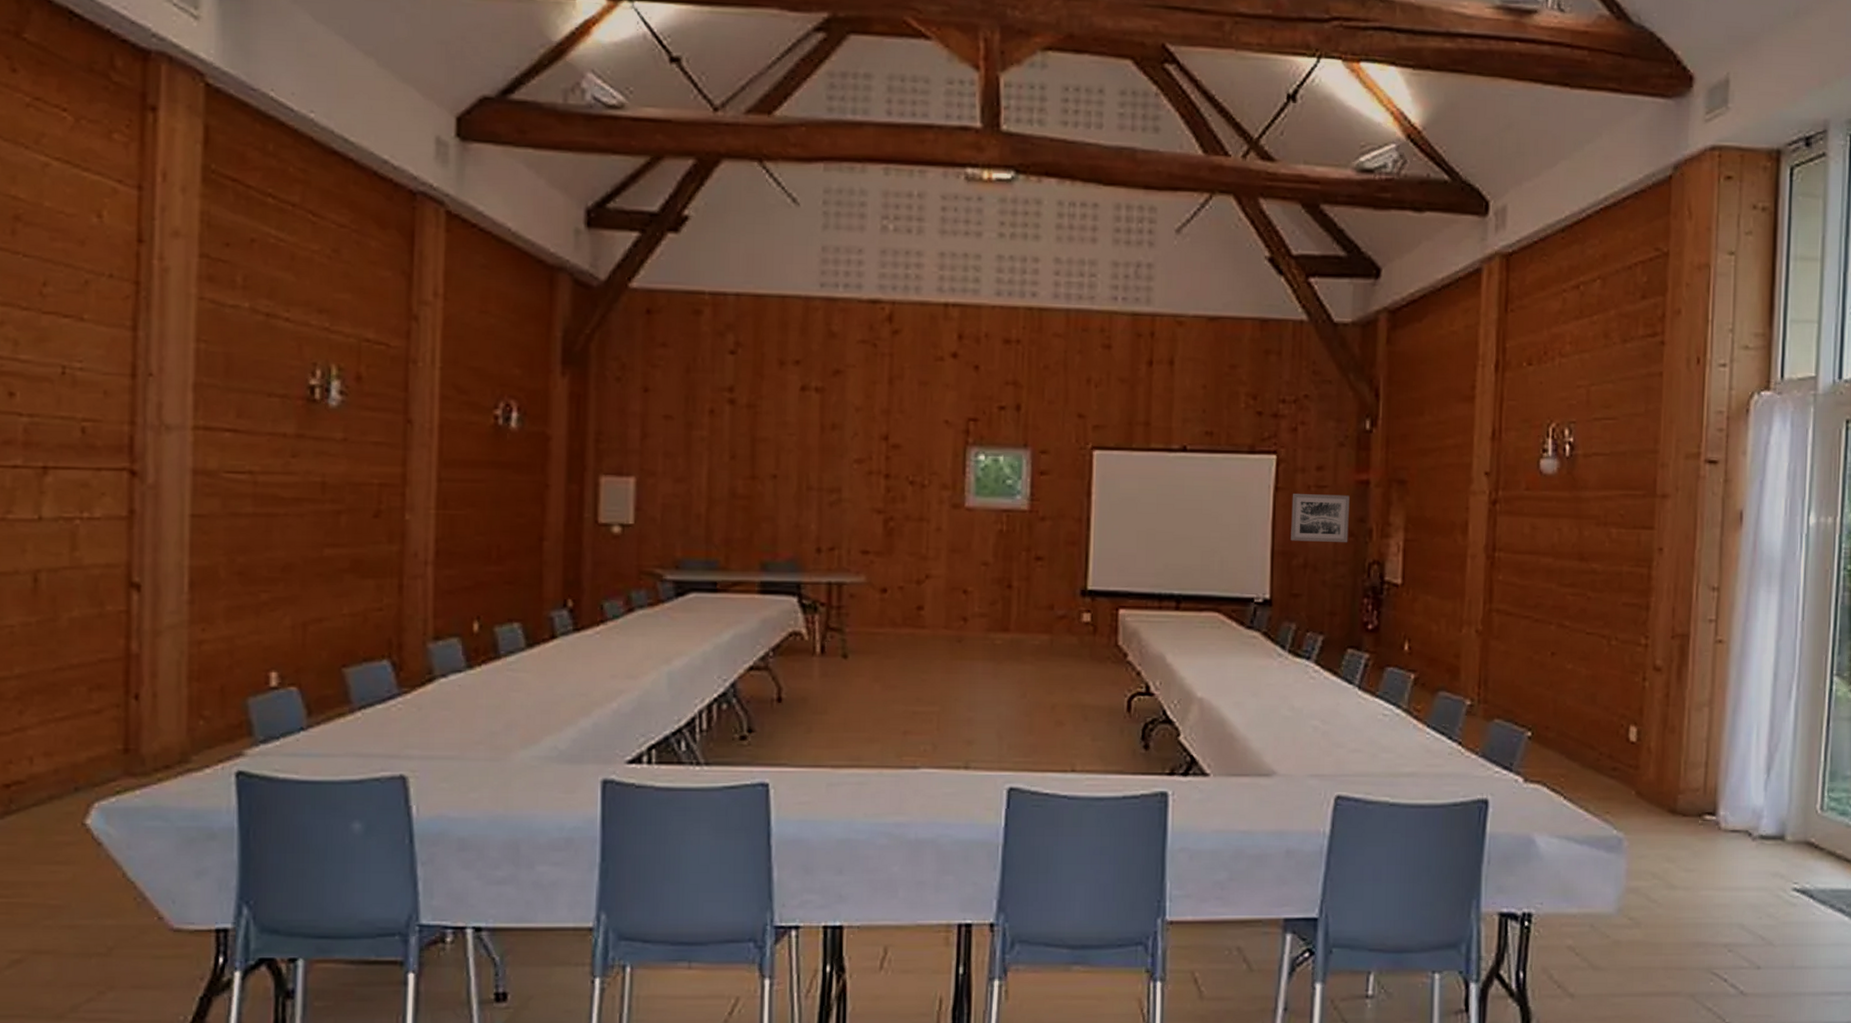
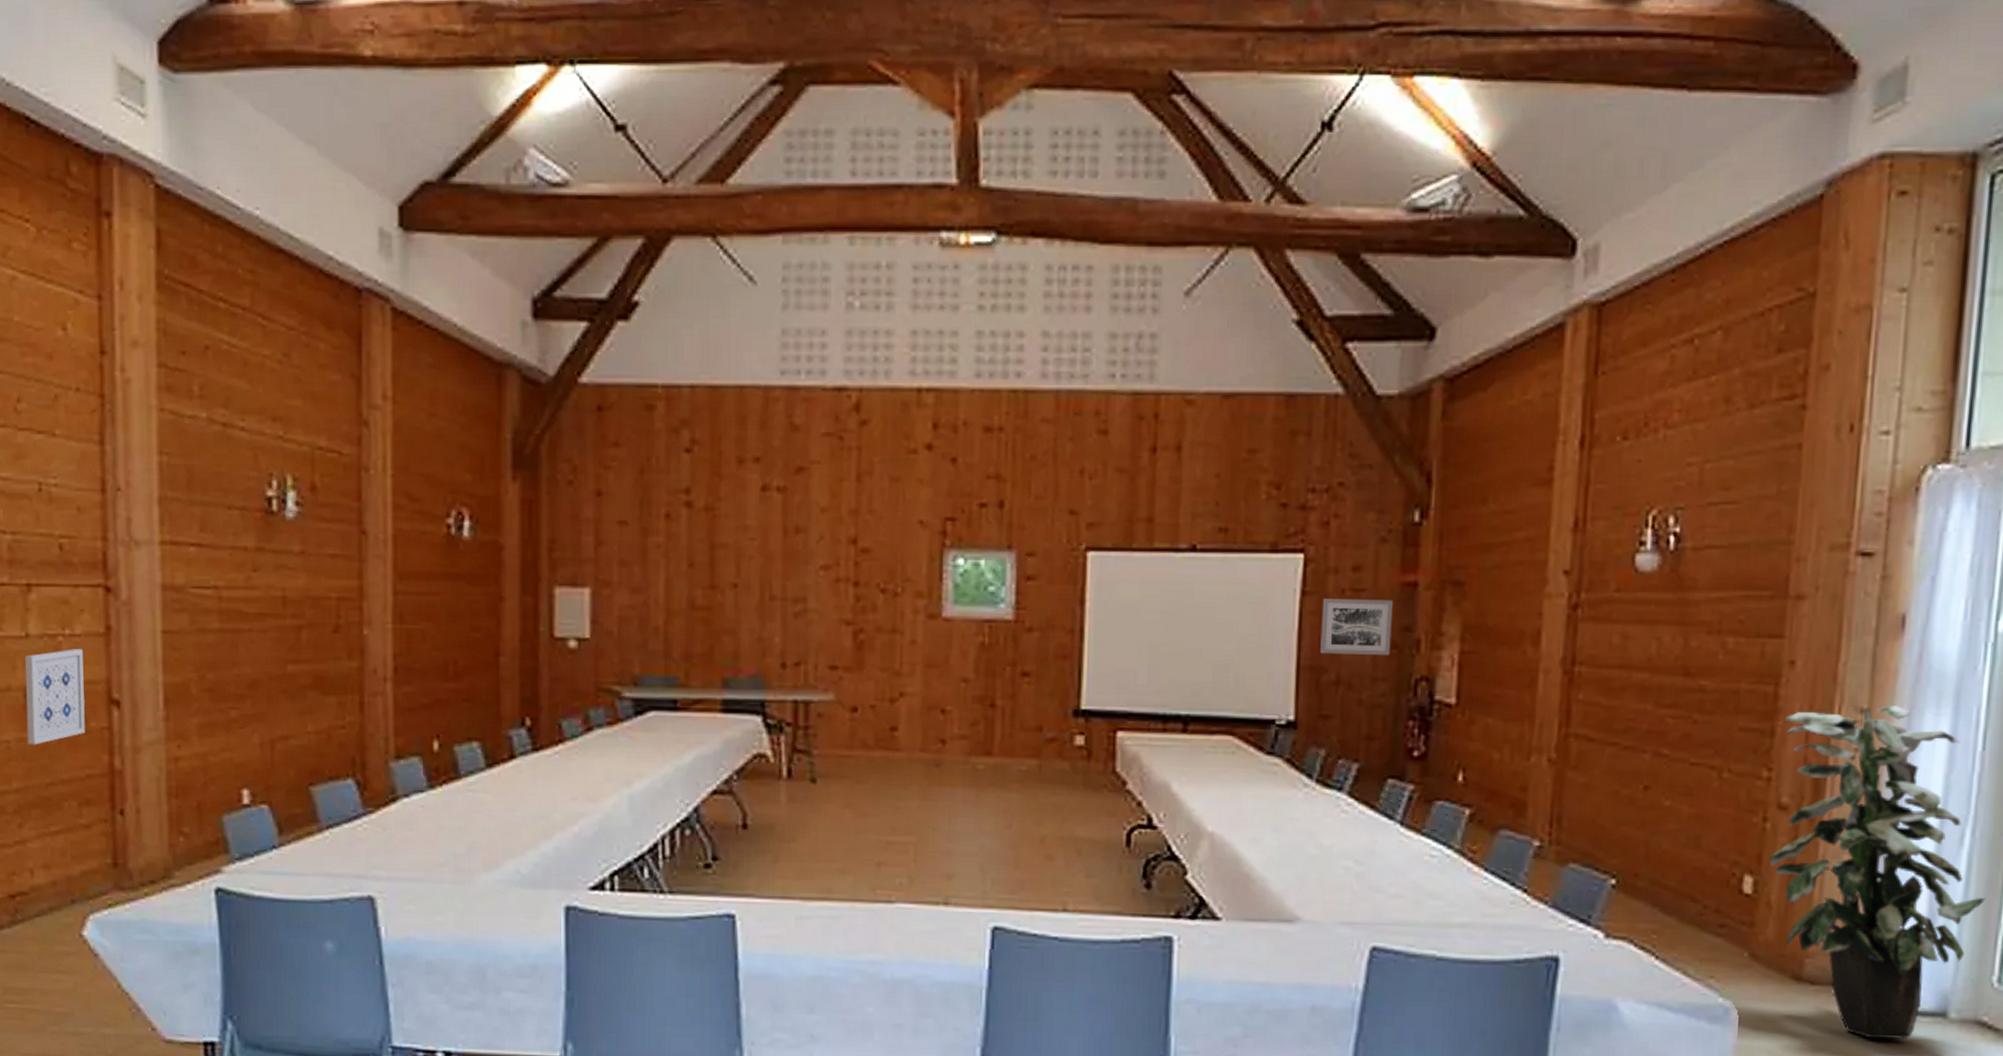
wall art: none [34,532,102,630] -> present [25,649,85,745]
indoor plant: none [1649,585,1809,860] -> present [1769,706,1986,1040]

